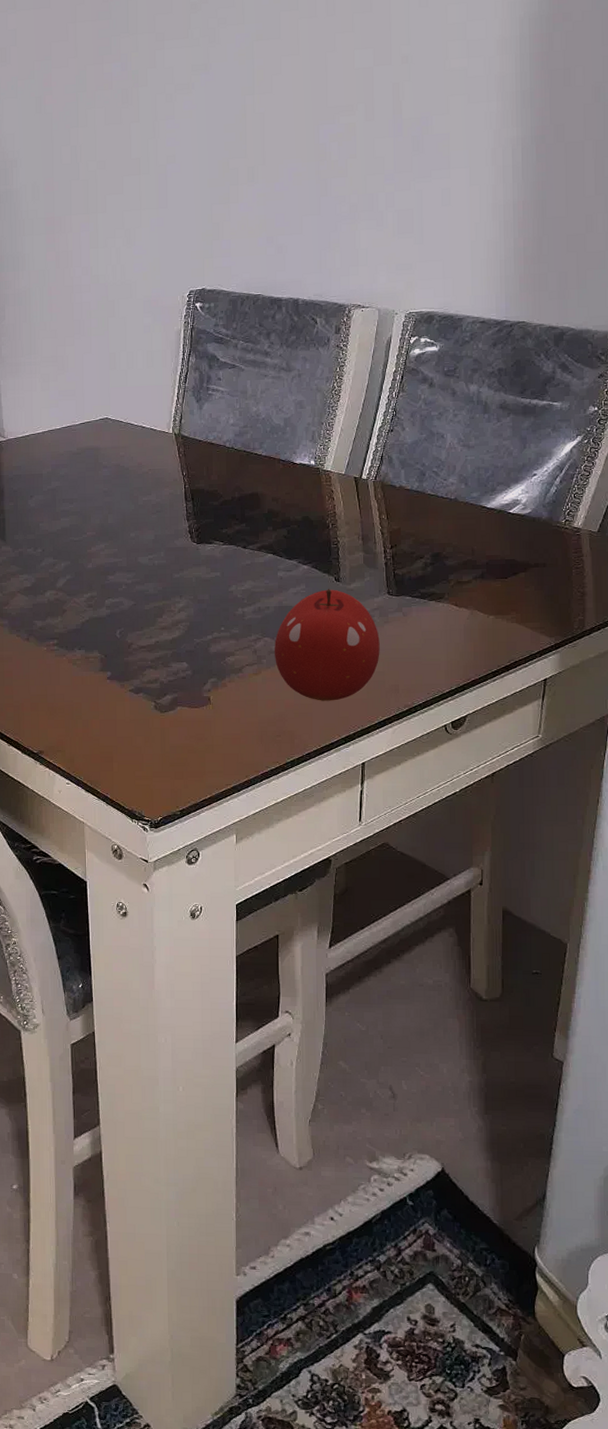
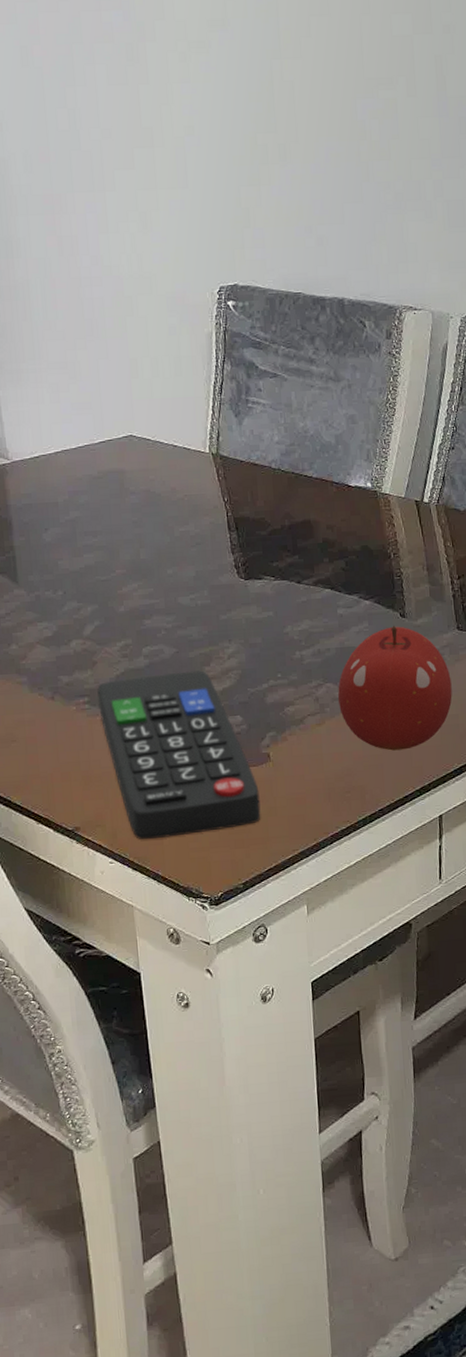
remote control: none [65,621,200,766] -> present [97,670,261,840]

